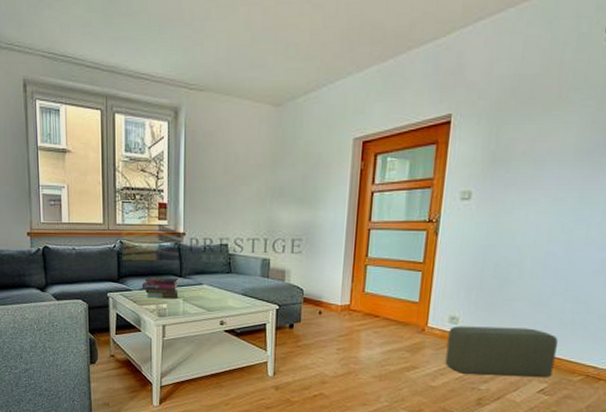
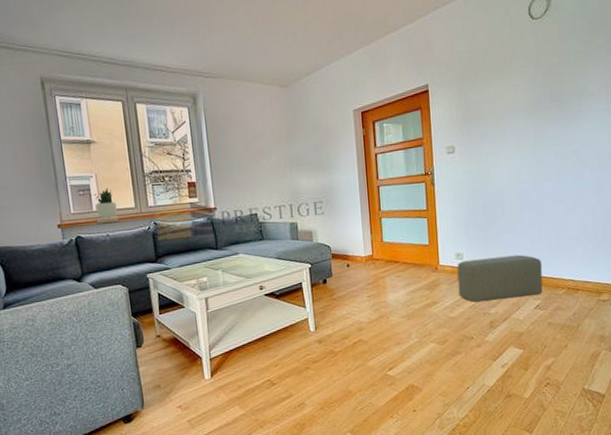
planter: none [63,200,88,237] -> present [94,188,121,225]
books: present [141,277,180,299] -> none [180,250,217,274]

